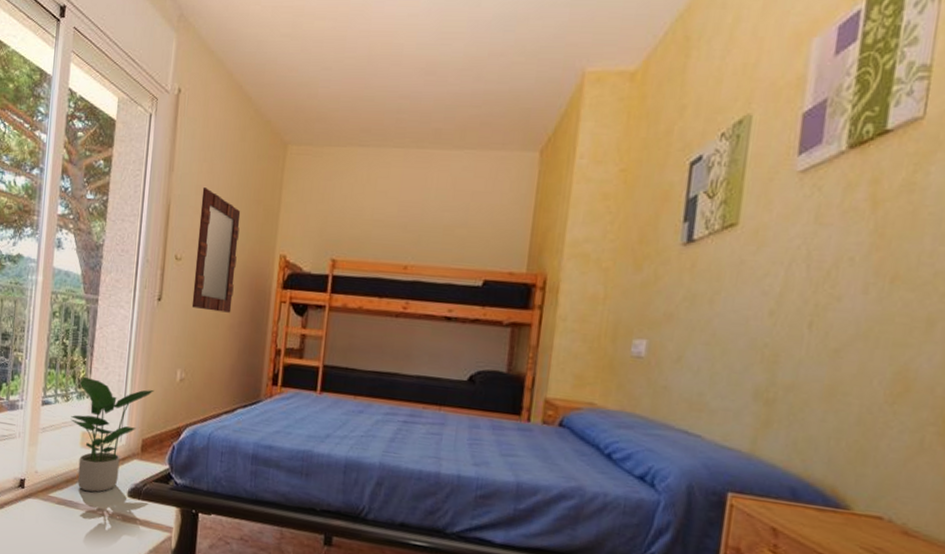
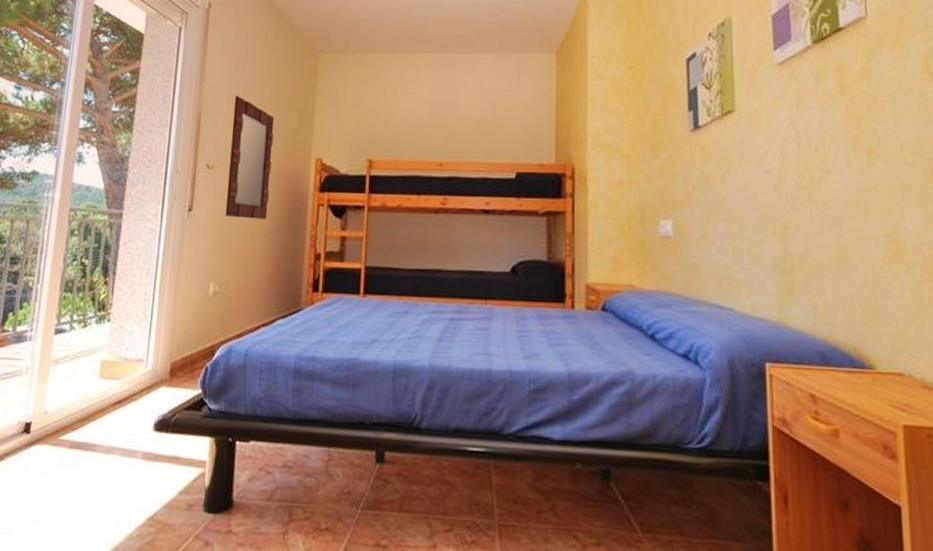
potted plant: present [70,376,154,492] -> none [88,298,185,429]

